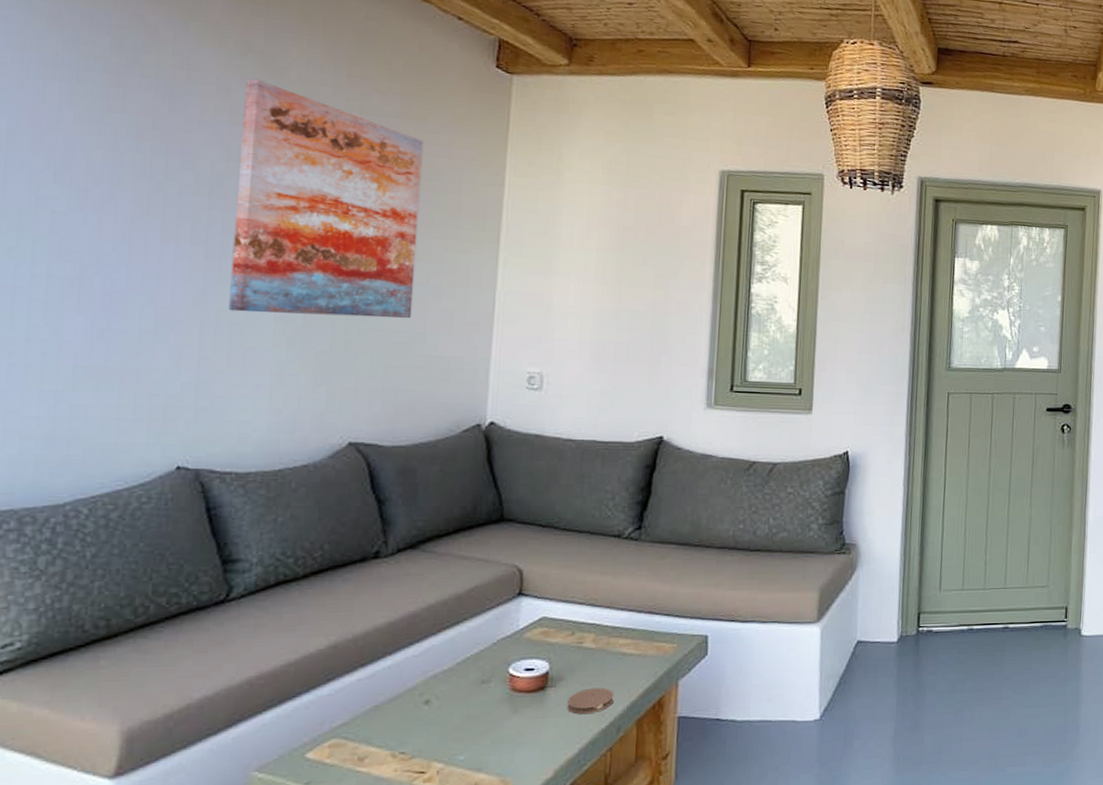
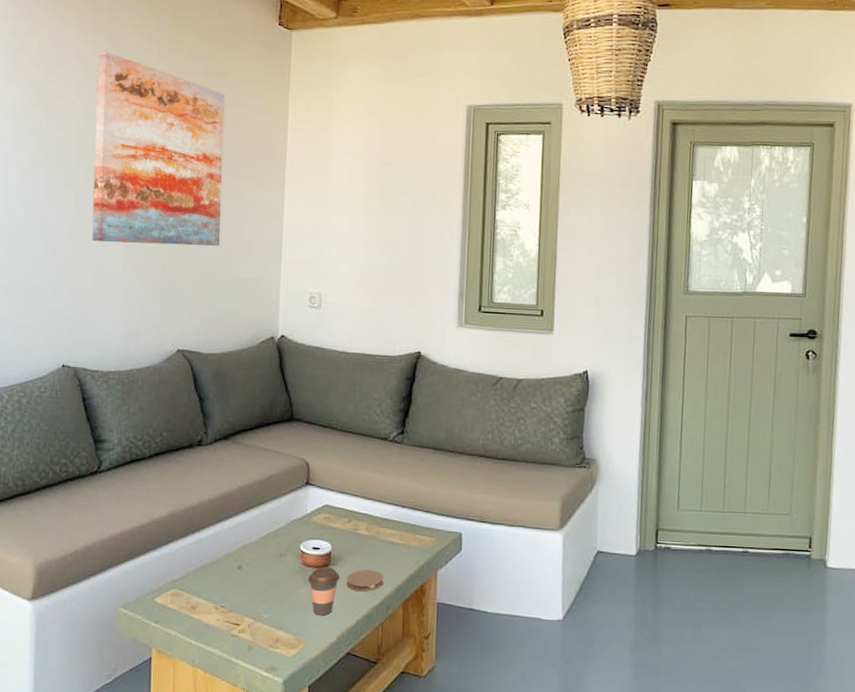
coffee cup: none [517,690,560,749] -> present [308,567,340,616]

